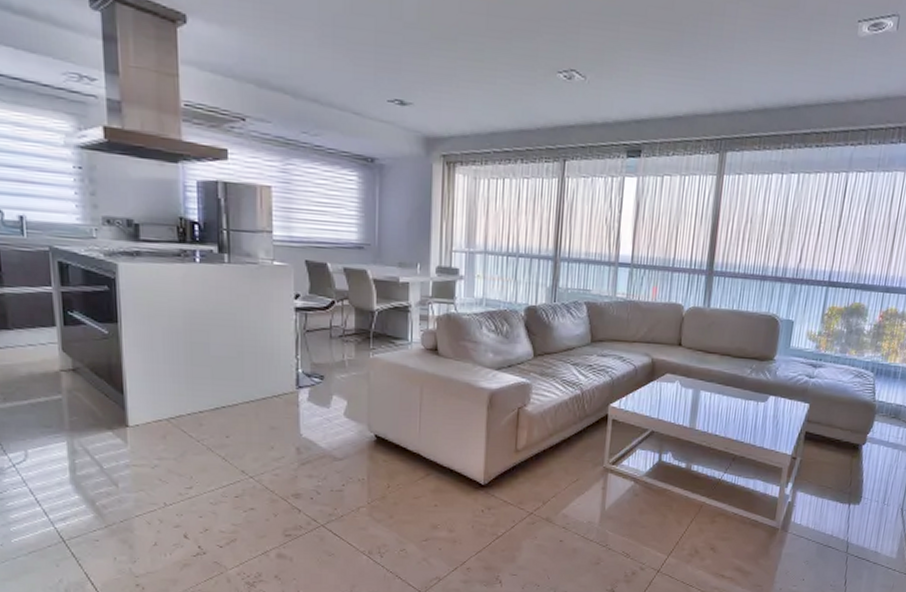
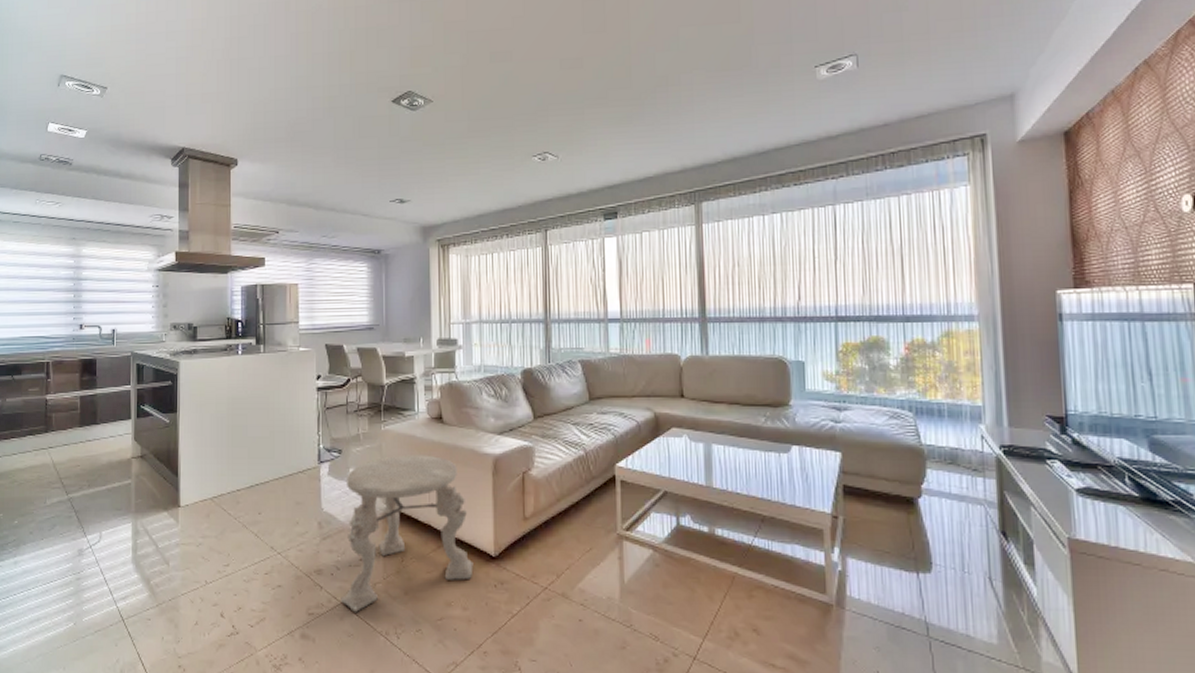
side table: none [321,384,462,535] -> present [341,454,474,613]

